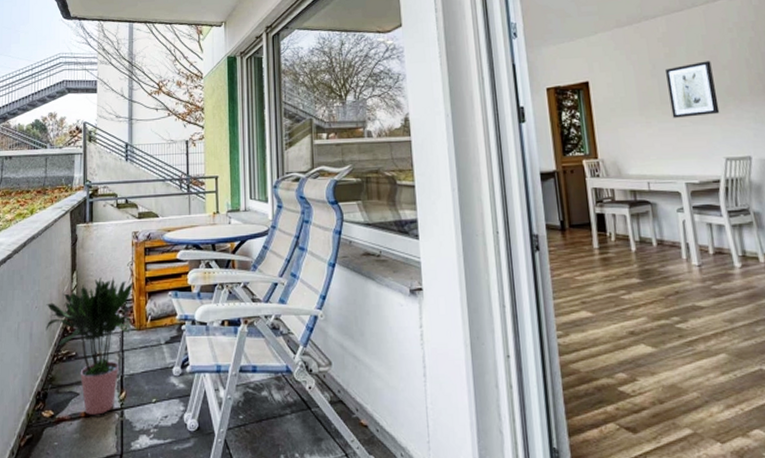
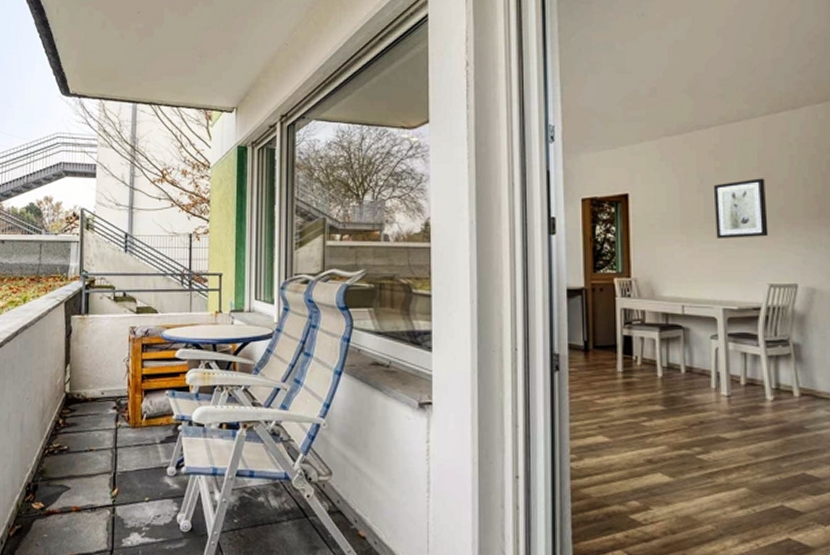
potted plant: present [46,276,134,415] -> none [37,371,130,510]

